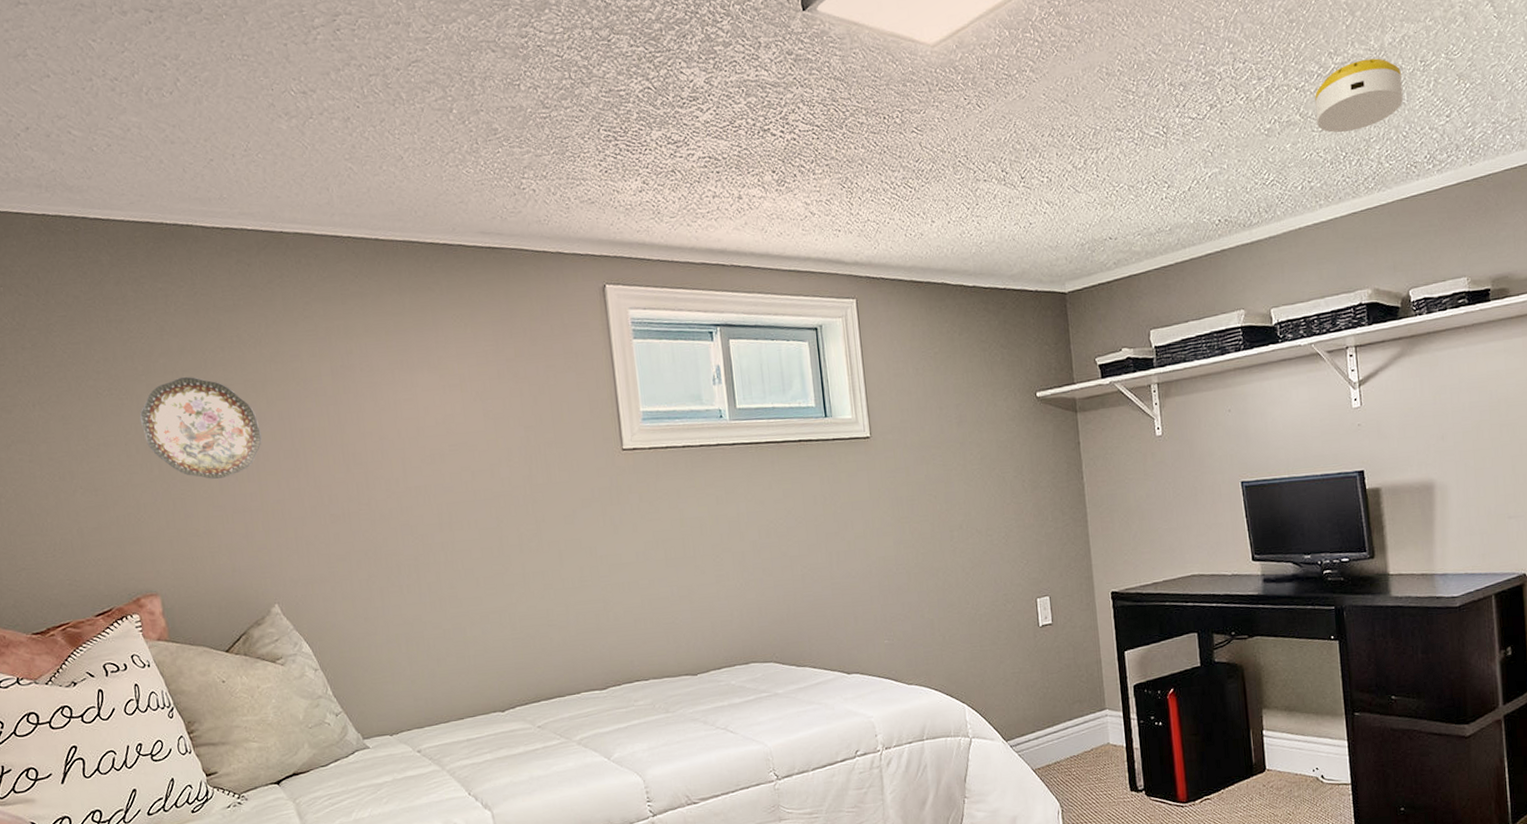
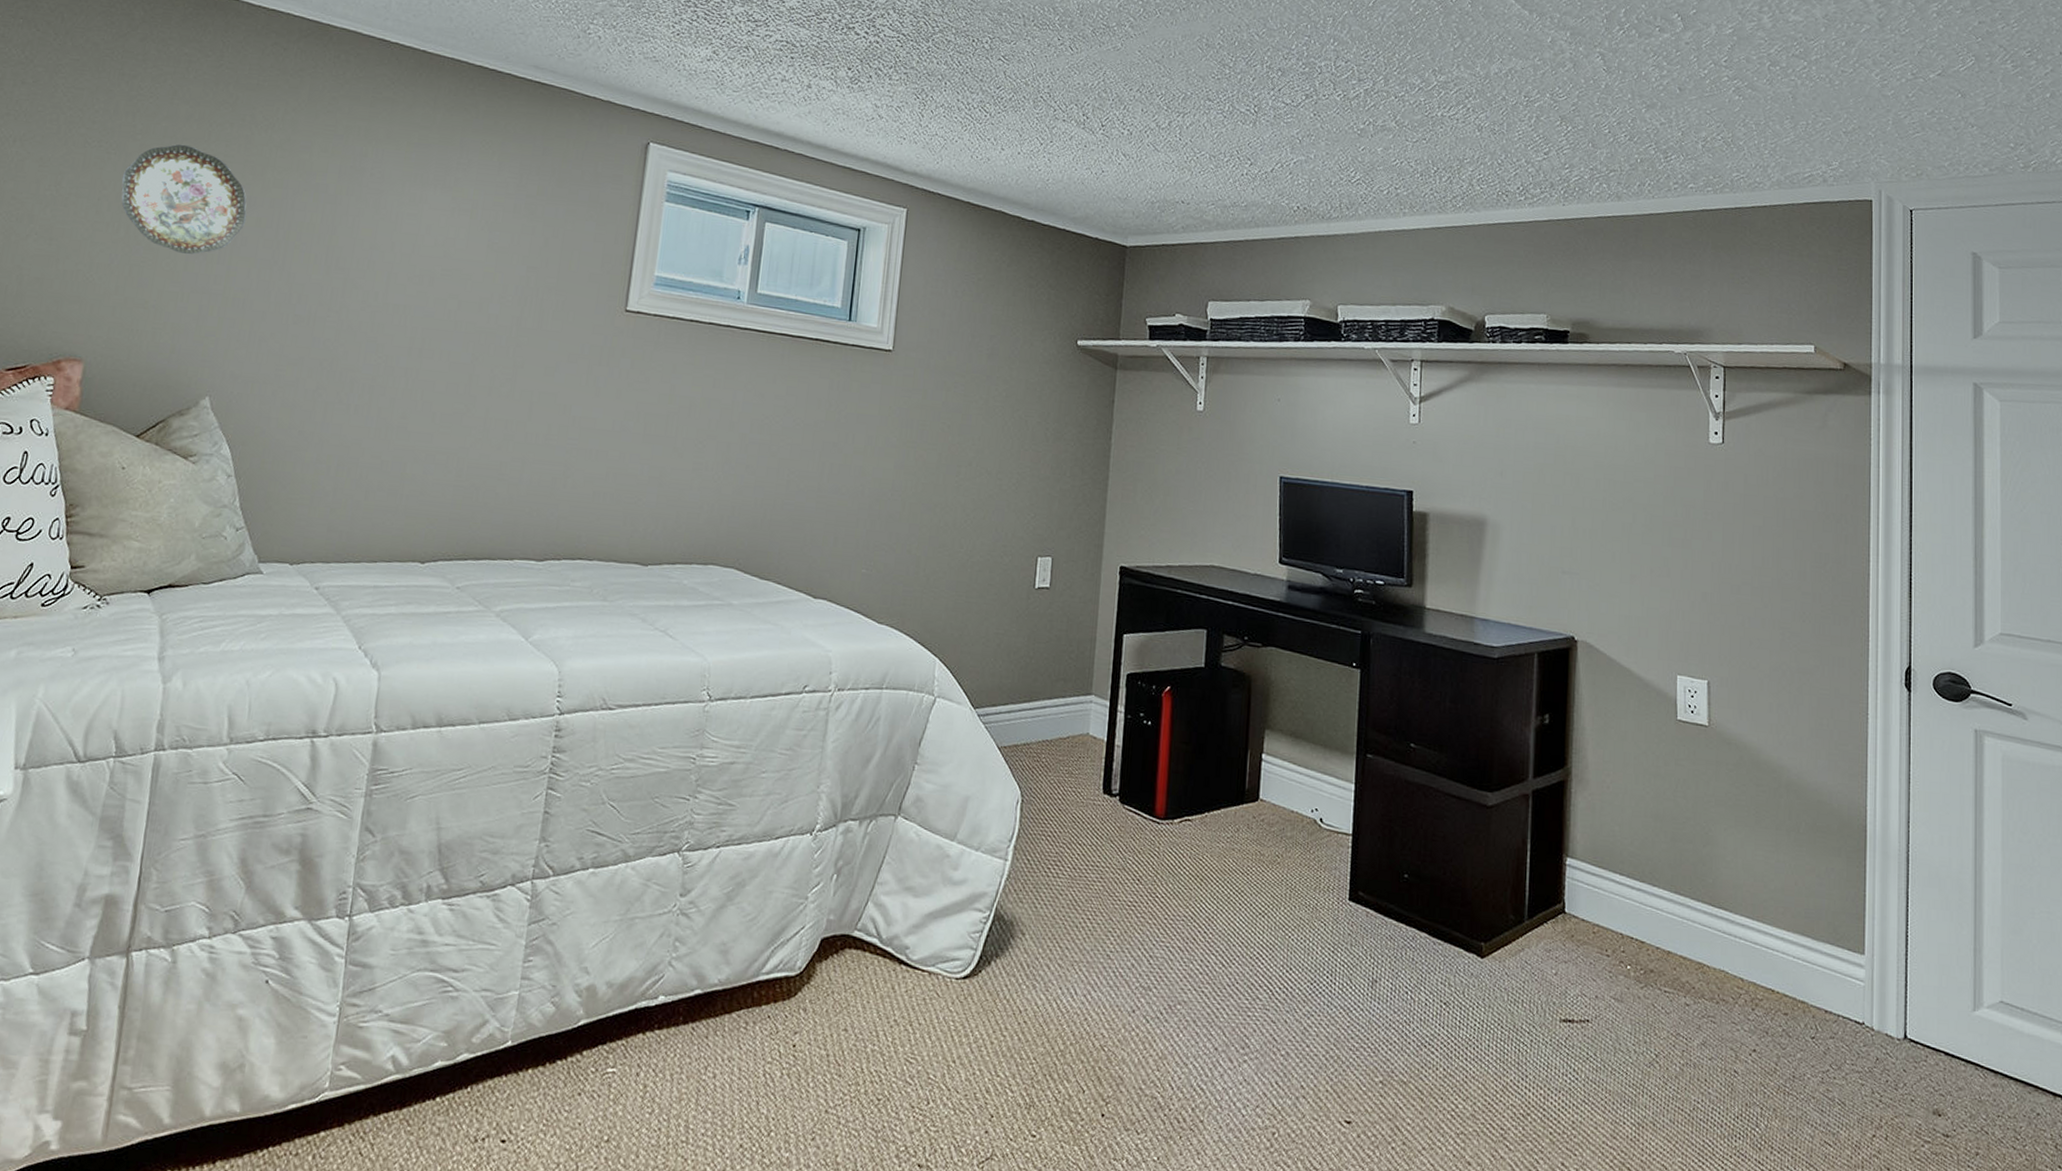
smoke detector: present [1315,58,1403,133] -> none [1412,83,1504,149]

